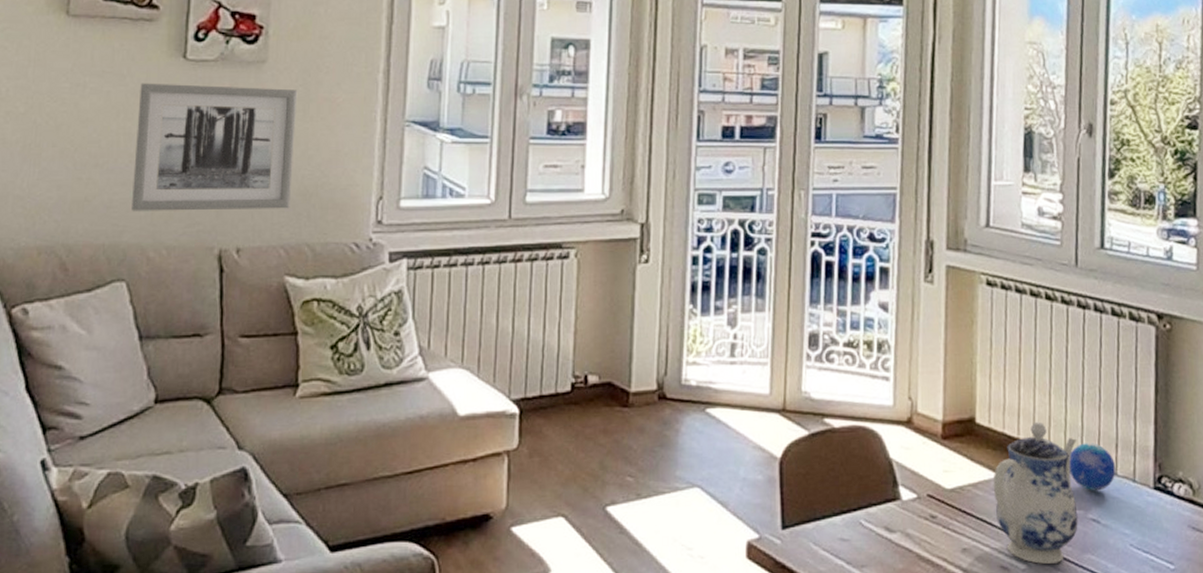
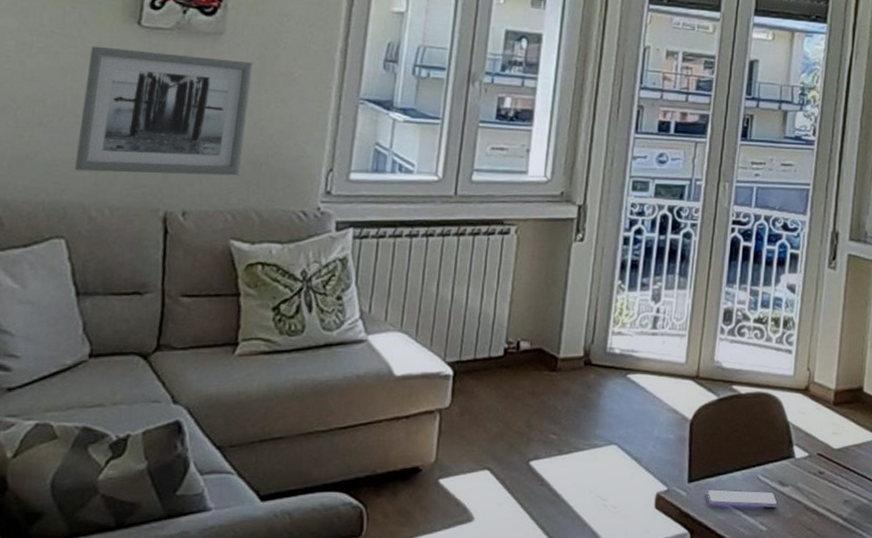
smartphone: none [804,536,887,557] -> present [707,489,779,508]

